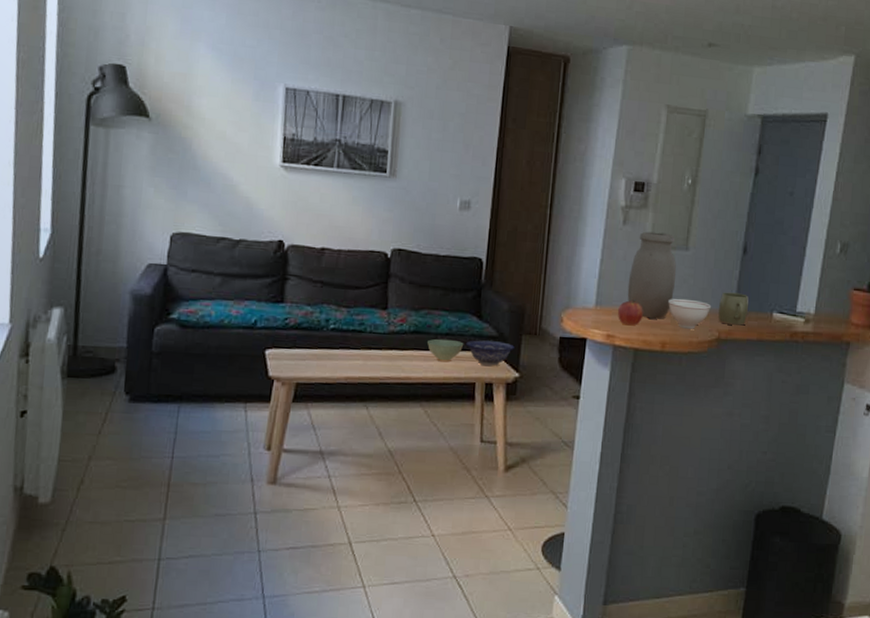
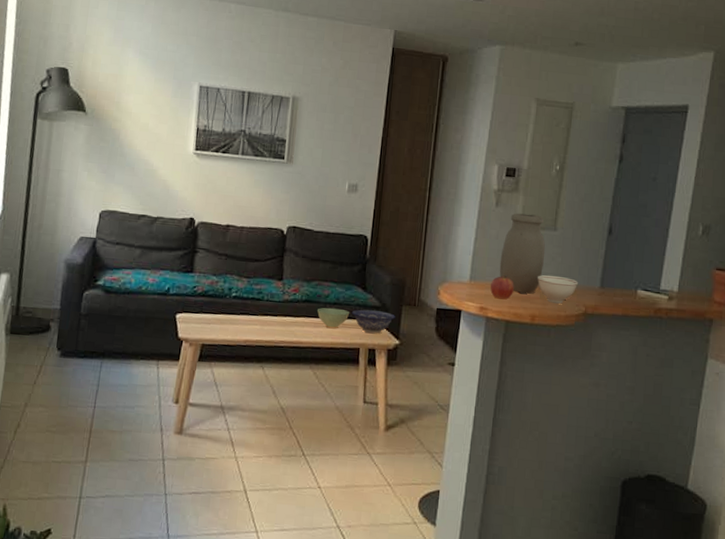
mug: present [718,292,749,326] -> none [585,269,614,301]

